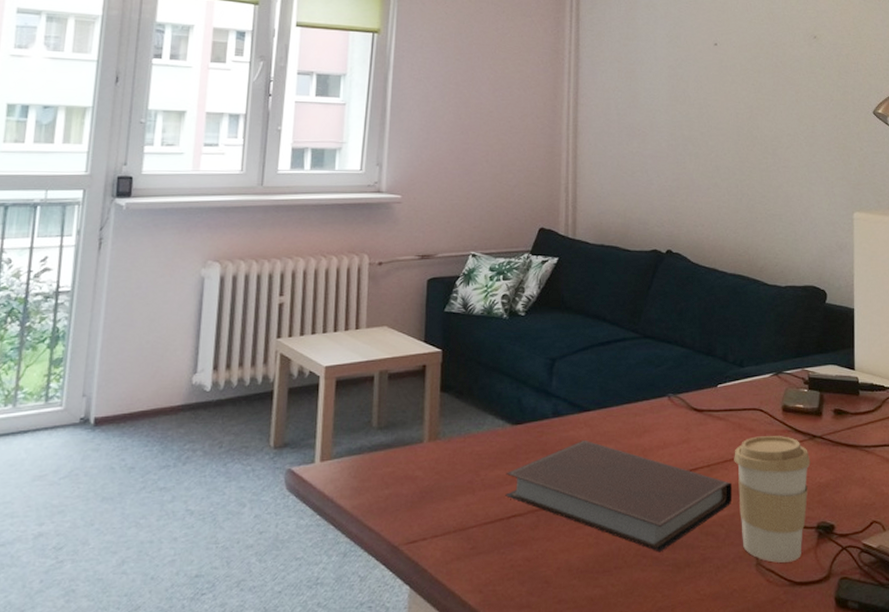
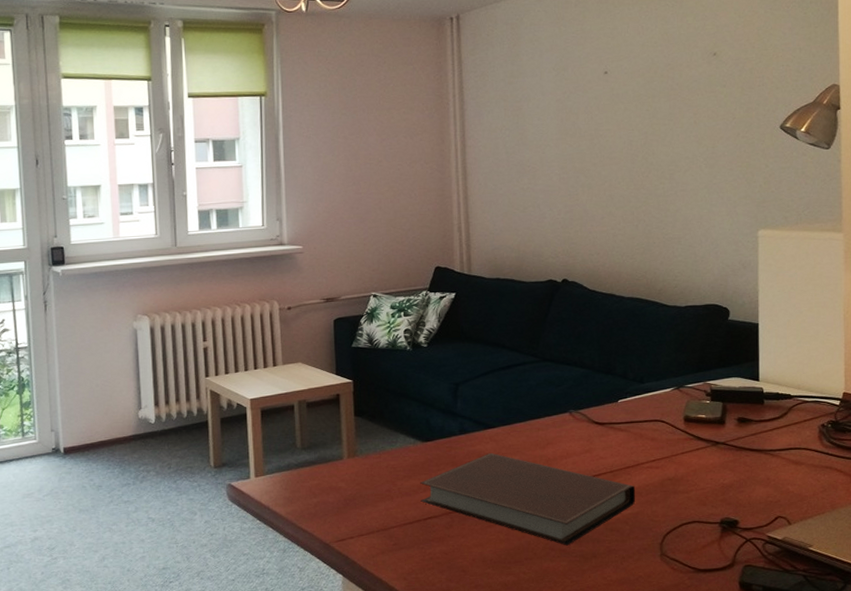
coffee cup: present [734,436,811,563] -> none [636,443,714,553]

